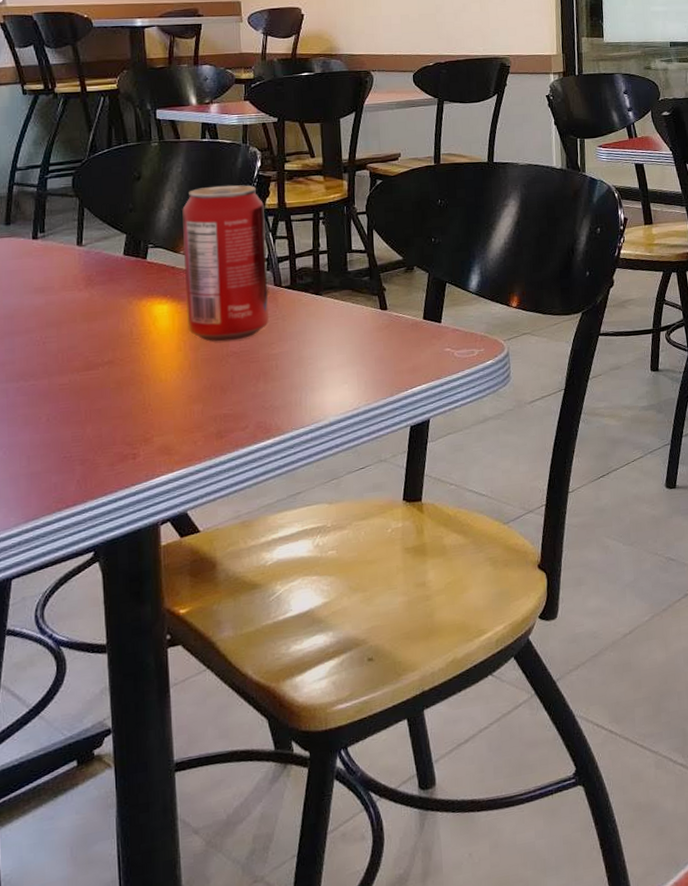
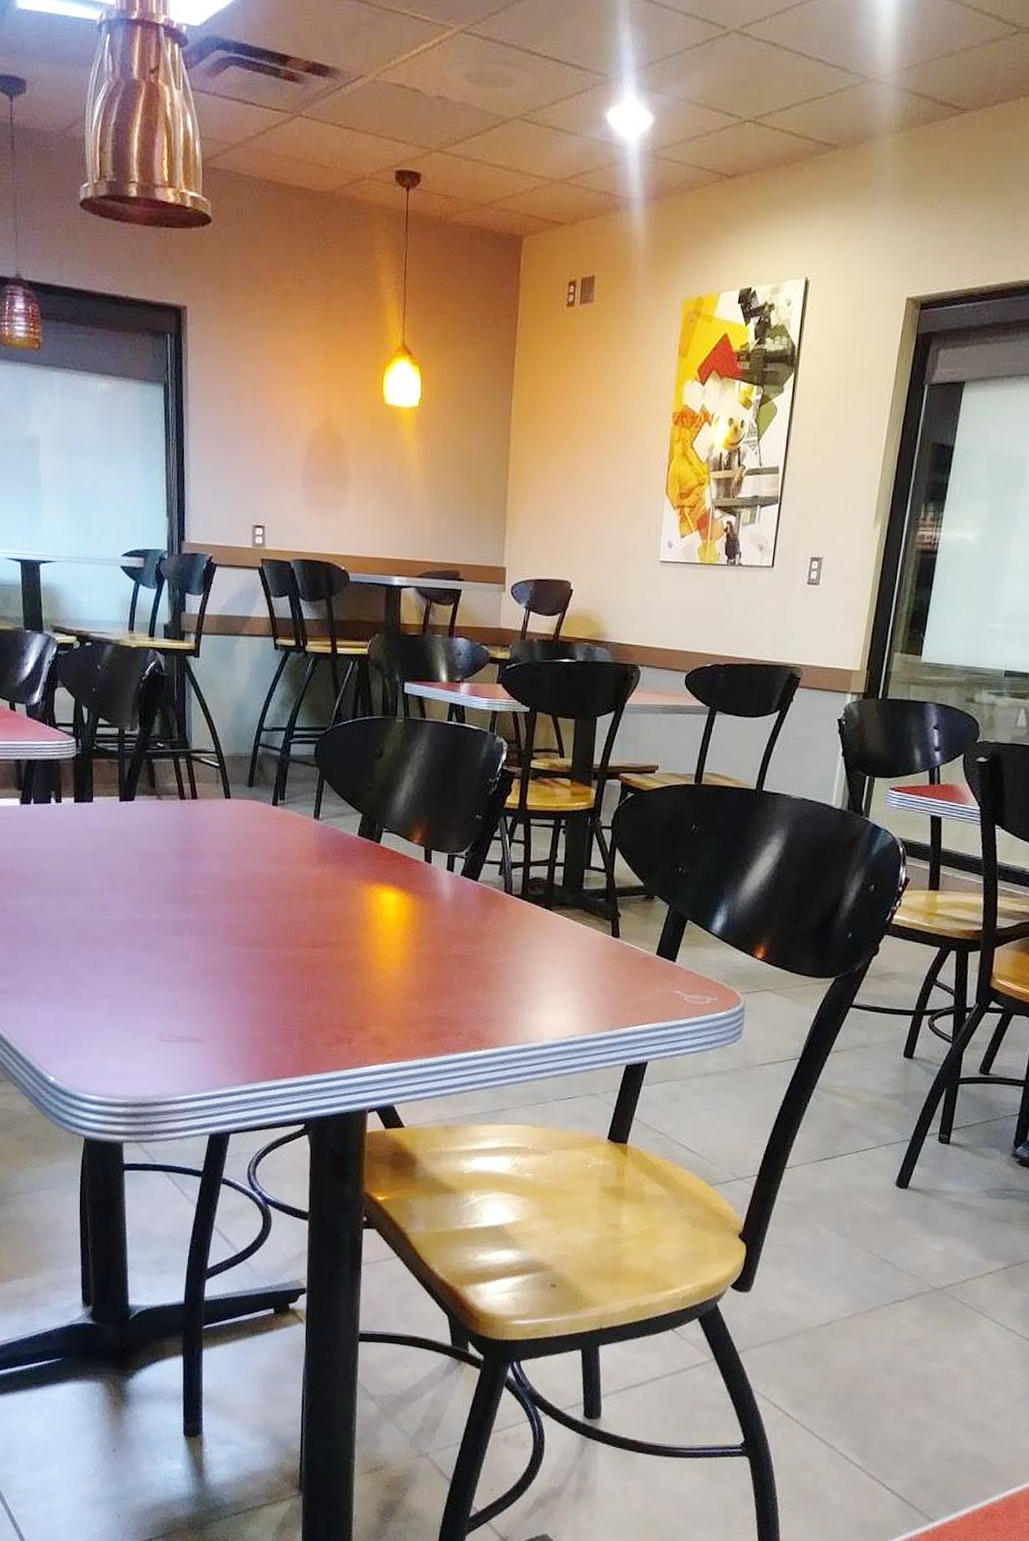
soda can: present [182,185,269,342] -> none [413,775,504,943]

